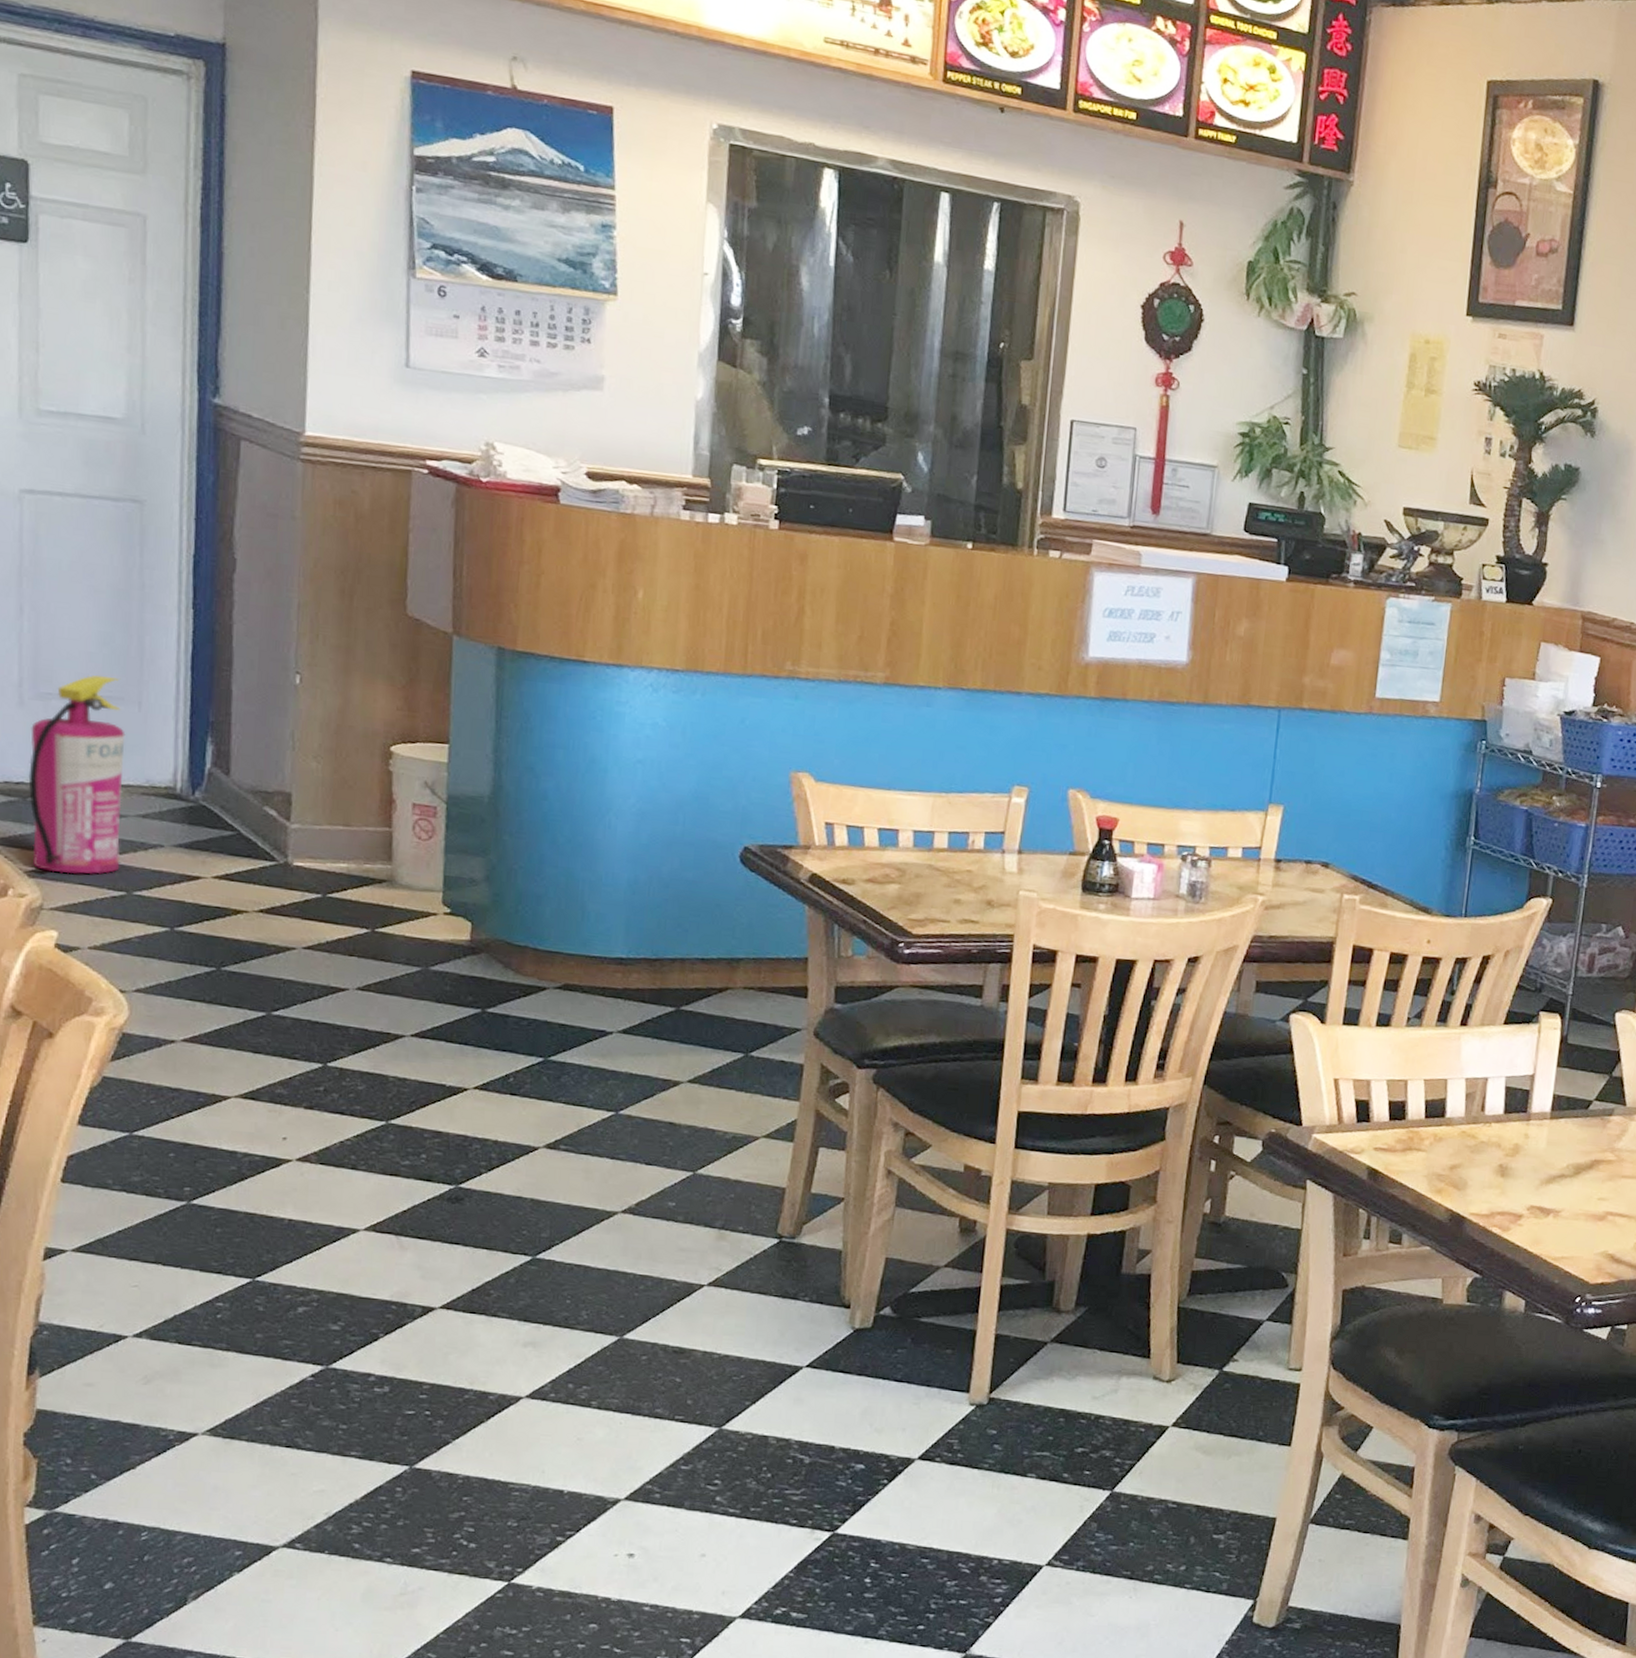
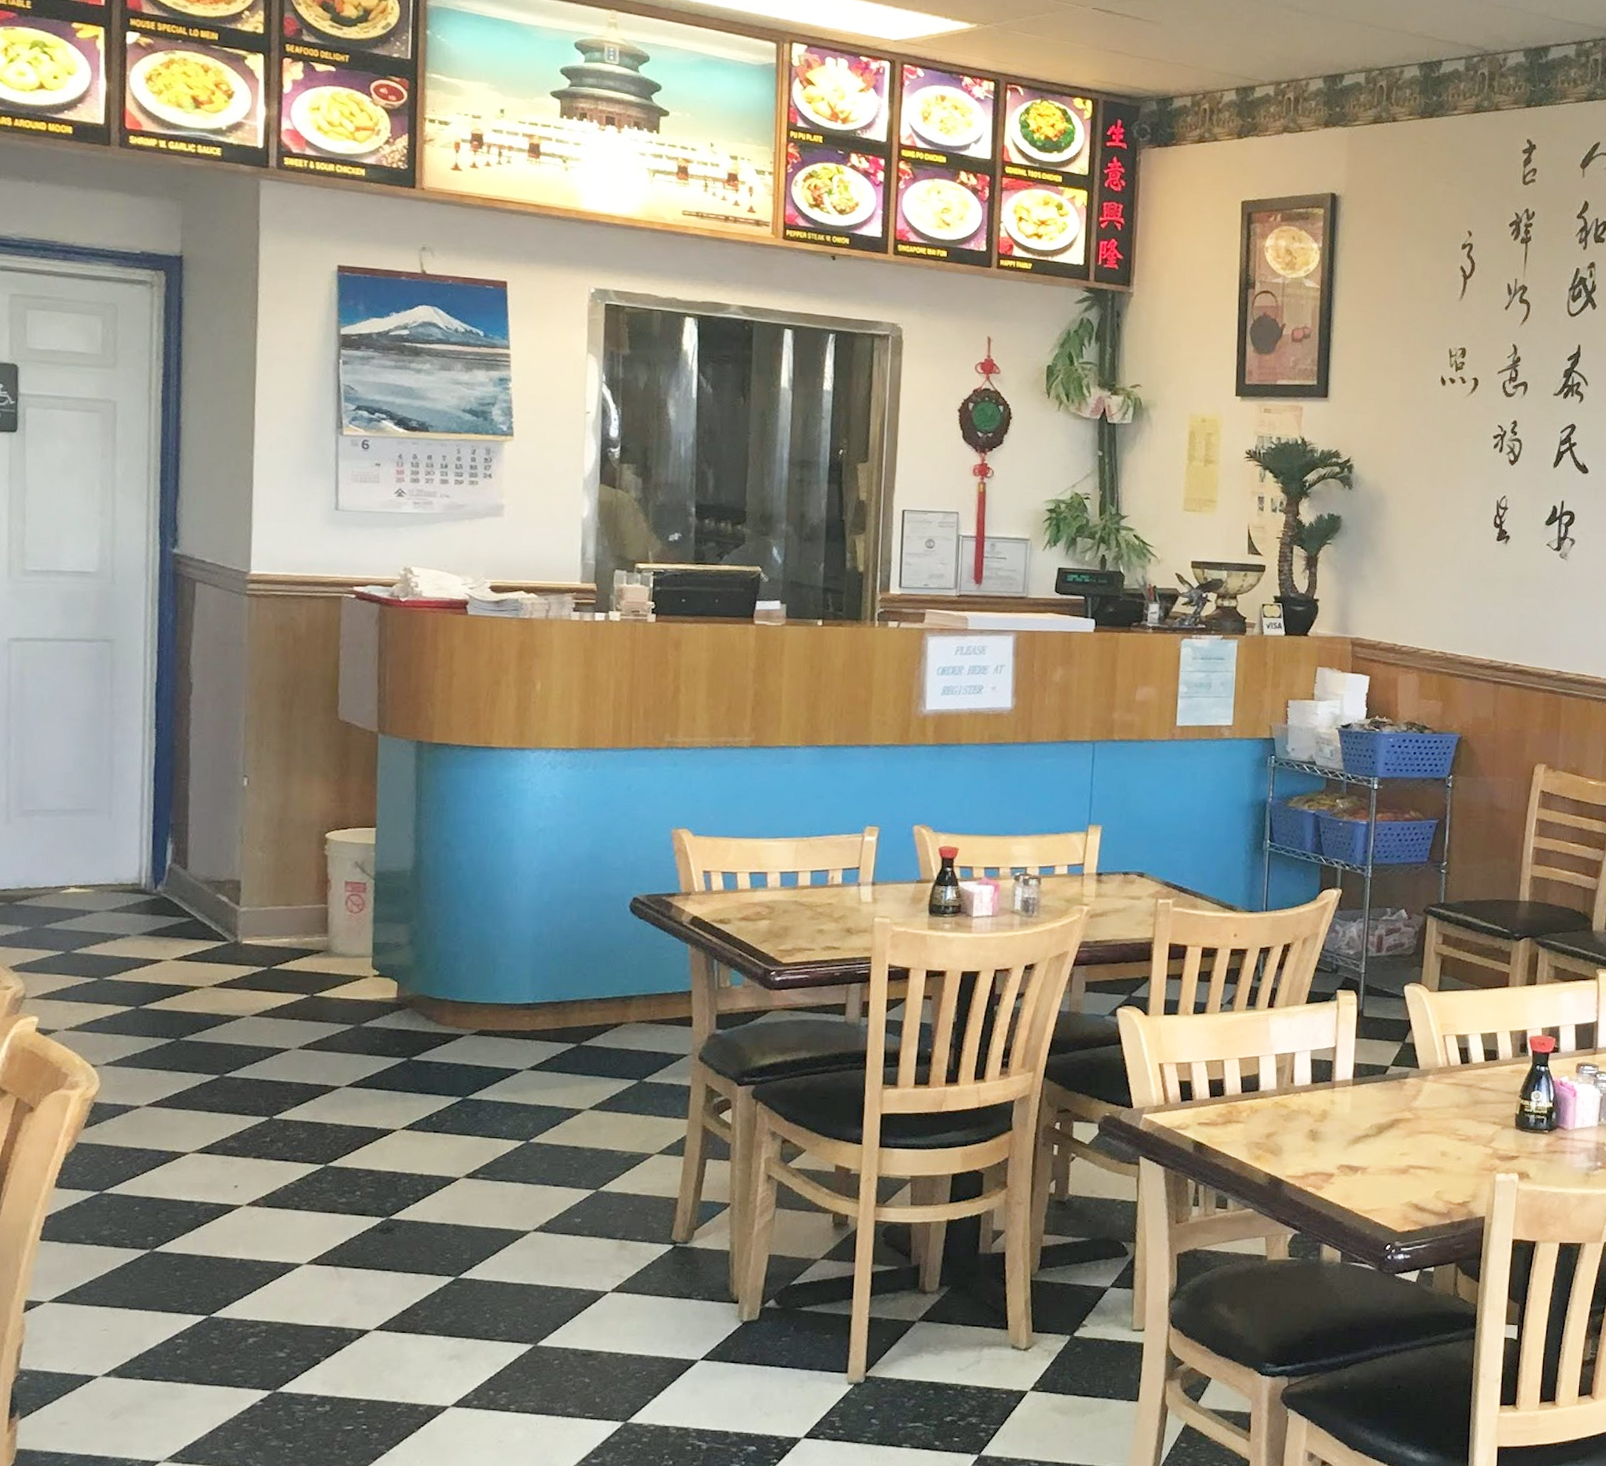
fire extinguisher: present [28,674,126,875] -> none [13,791,98,966]

